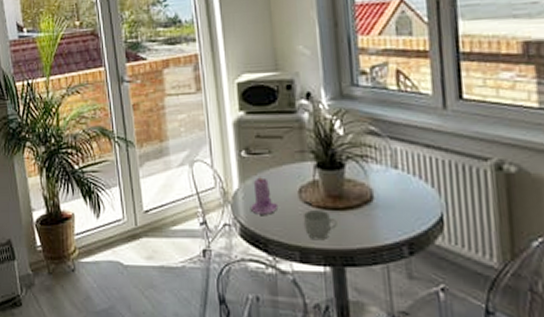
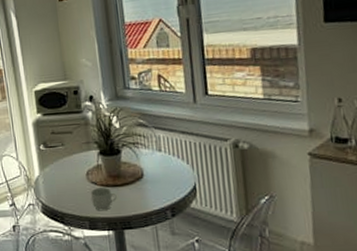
candle: present [251,176,279,215] -> none [50,164,71,195]

